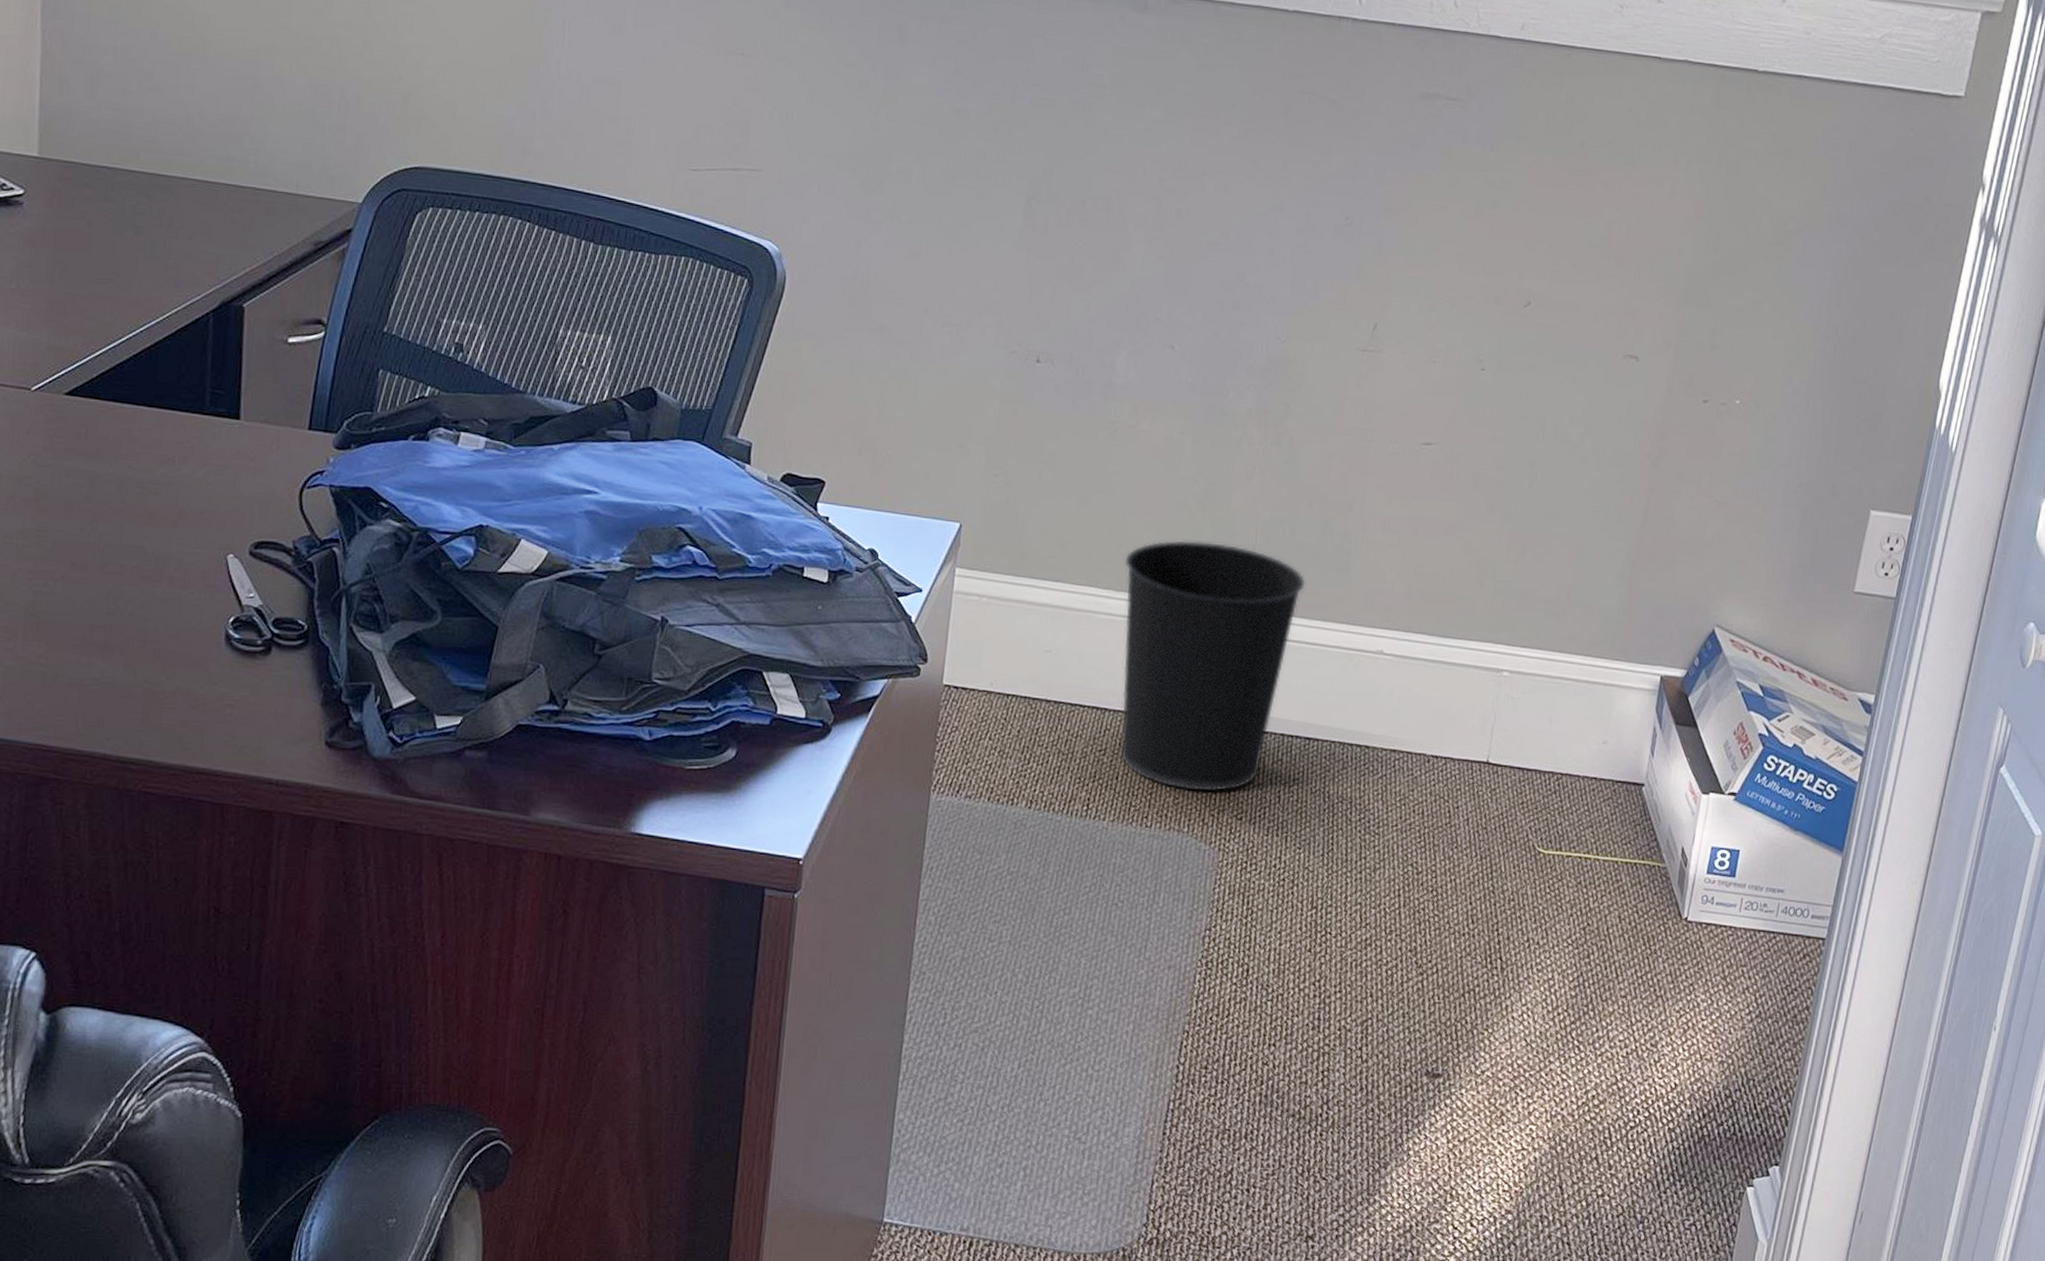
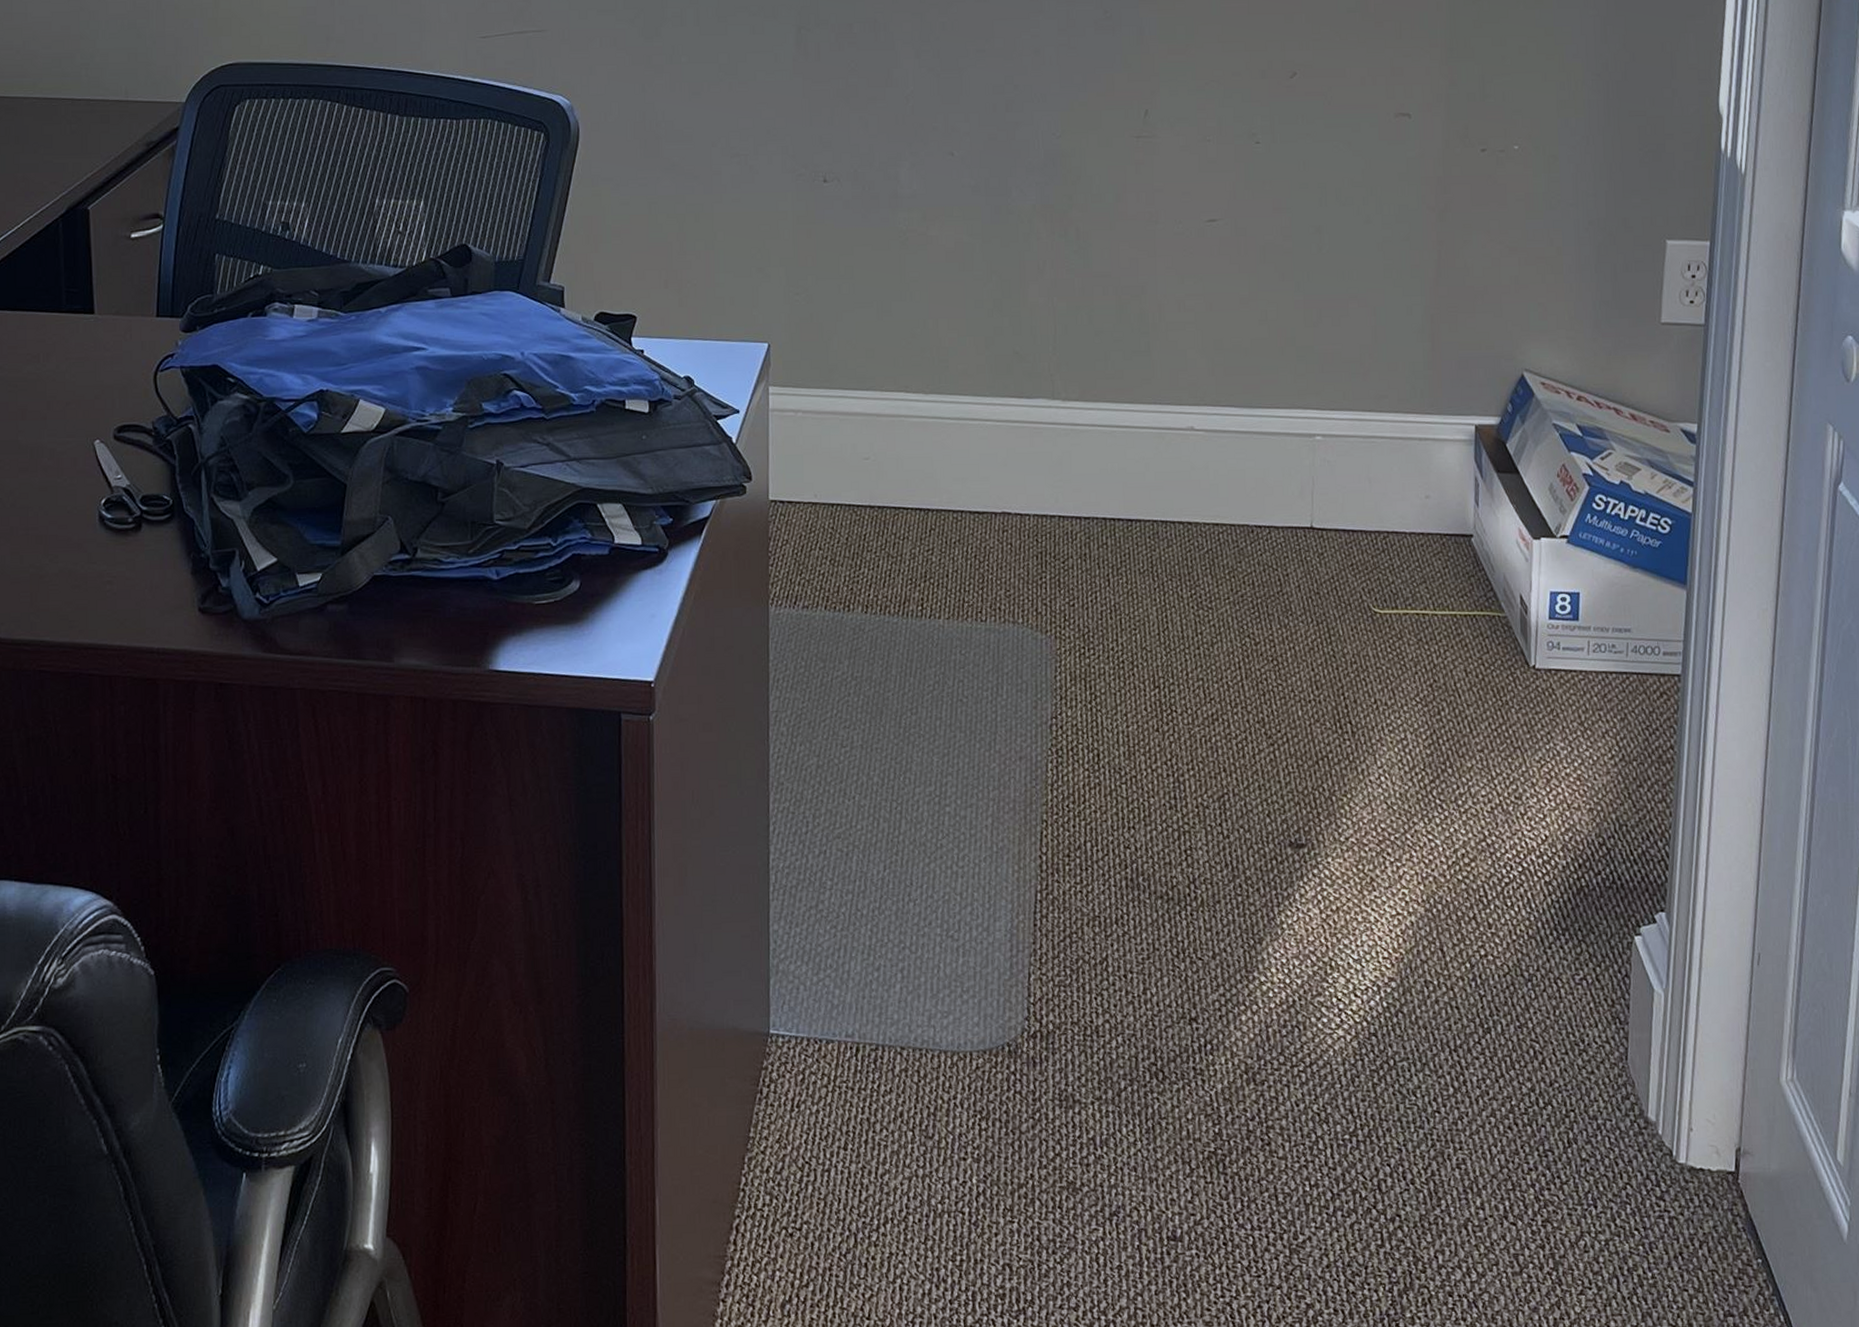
wastebasket: present [1120,539,1306,793] -> none [929,336,1110,583]

